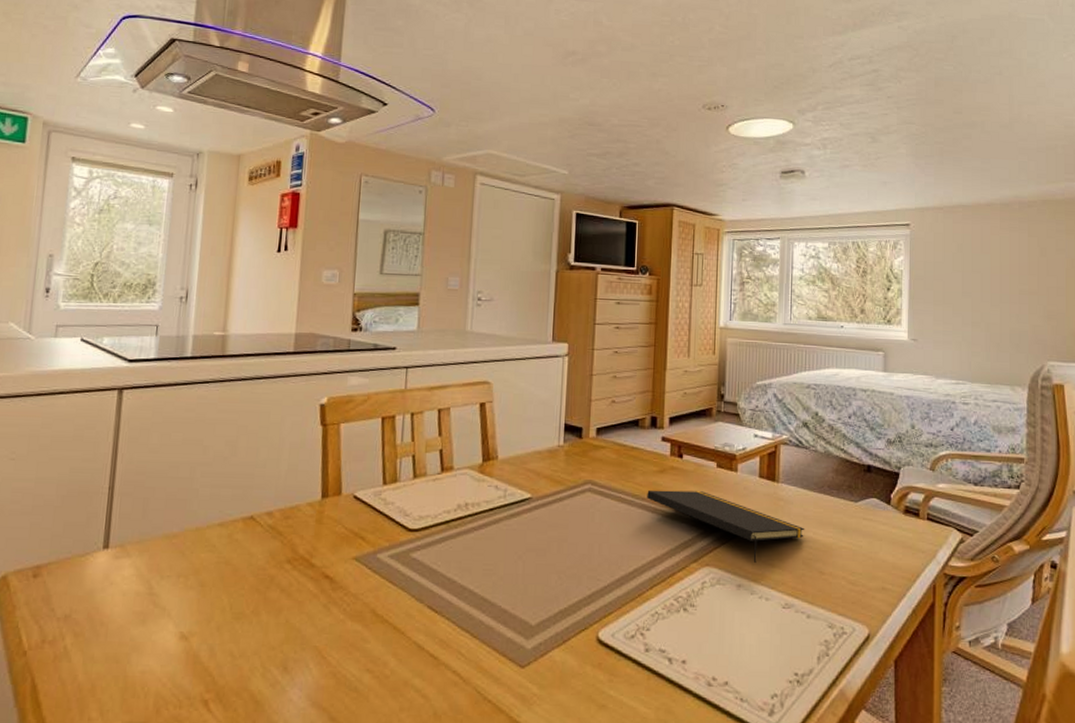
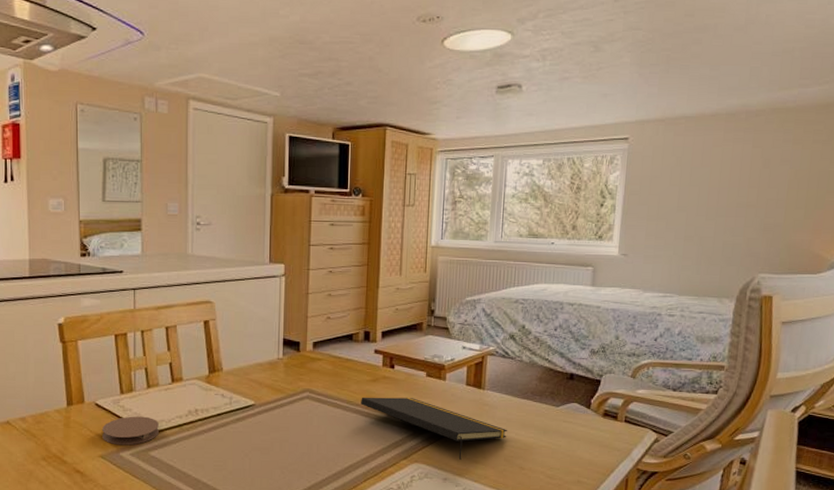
coaster: none [358,511,424,546] -> present [102,416,159,446]

